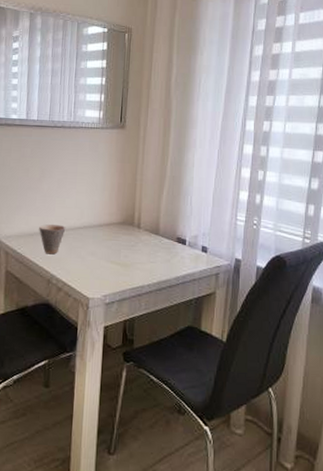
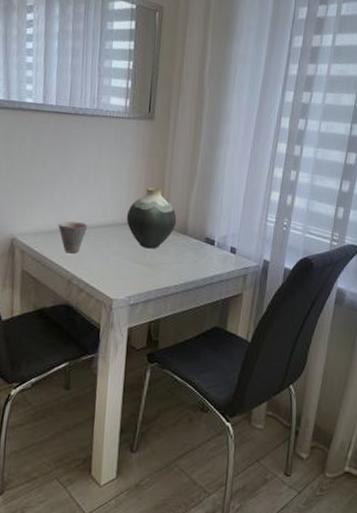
vase: none [101,190,149,249] -> present [126,187,177,249]

